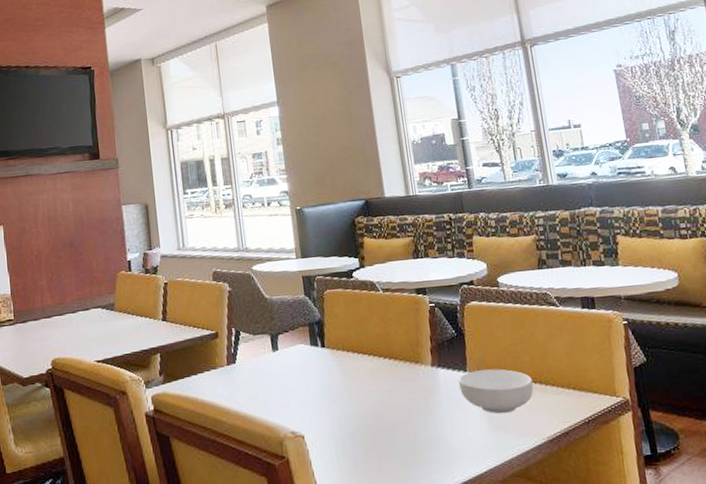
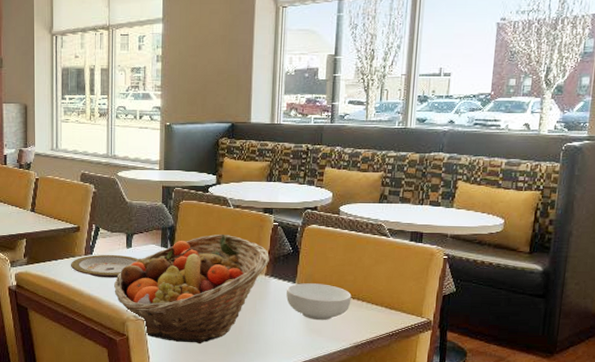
plate: none [212,360,288,390] -> present [70,254,139,279]
fruit basket: none [264,323,433,459] -> present [114,234,269,344]

